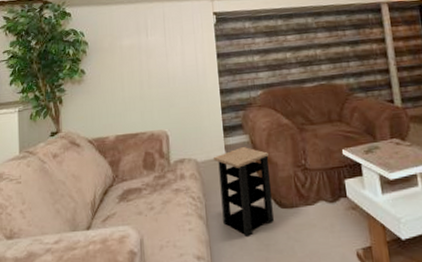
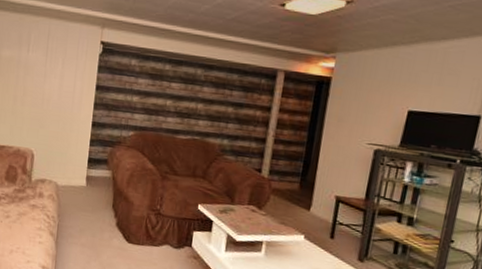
side table: present [213,147,274,238] -> none [72,181,128,261]

